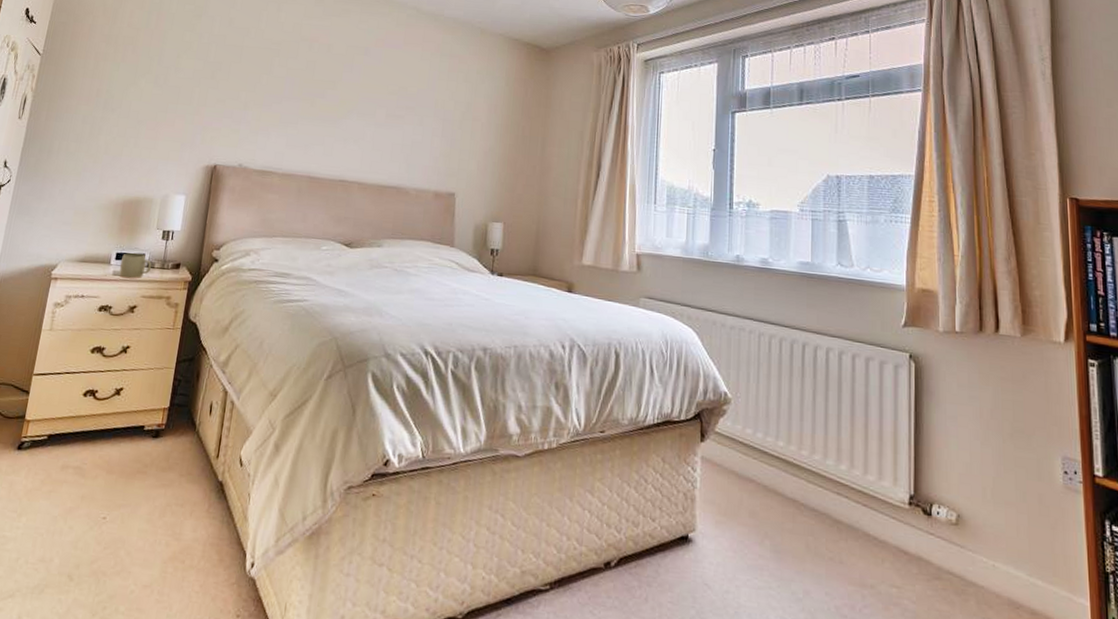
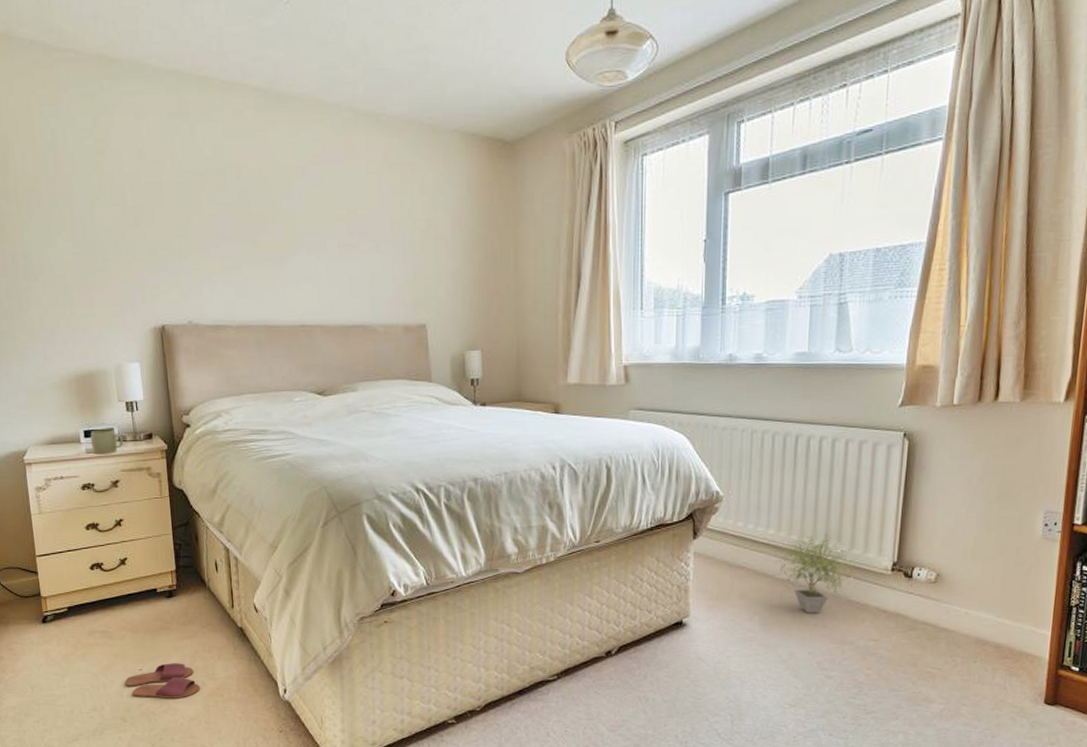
slippers: none [84,514,162,559] -> present [125,663,200,699]
potted plant: none [785,453,870,546] -> present [774,534,855,613]

